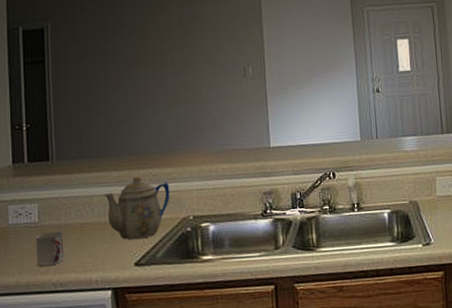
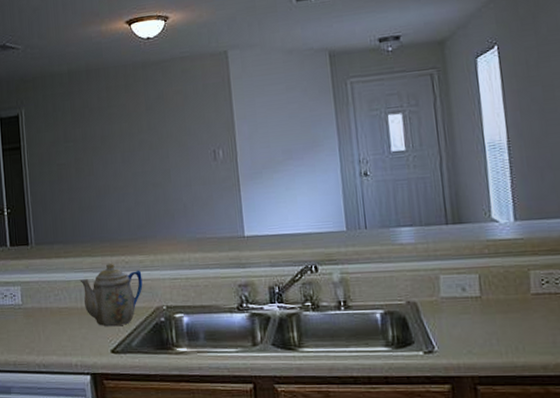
cup: present [36,231,63,267] -> none [20,314,45,348]

